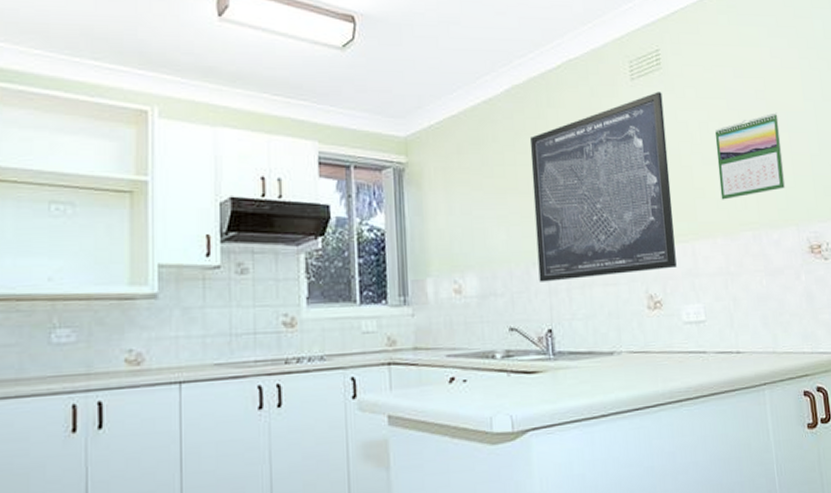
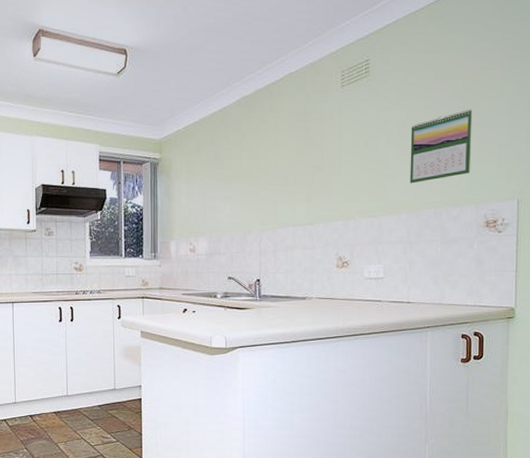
wall art: present [529,92,677,282] -> none [253,95,367,245]

